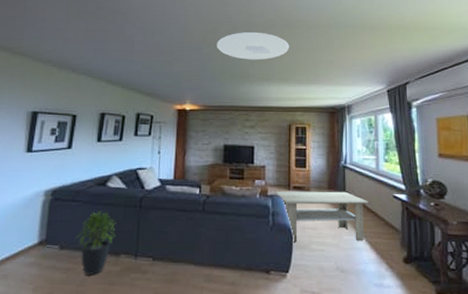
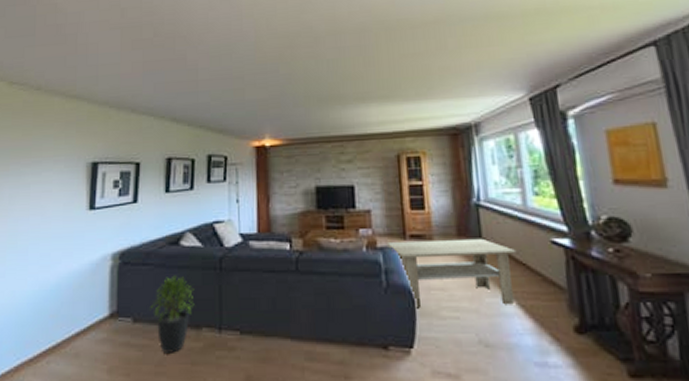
ceiling light: present [217,32,290,60] -> none [296,40,390,77]

